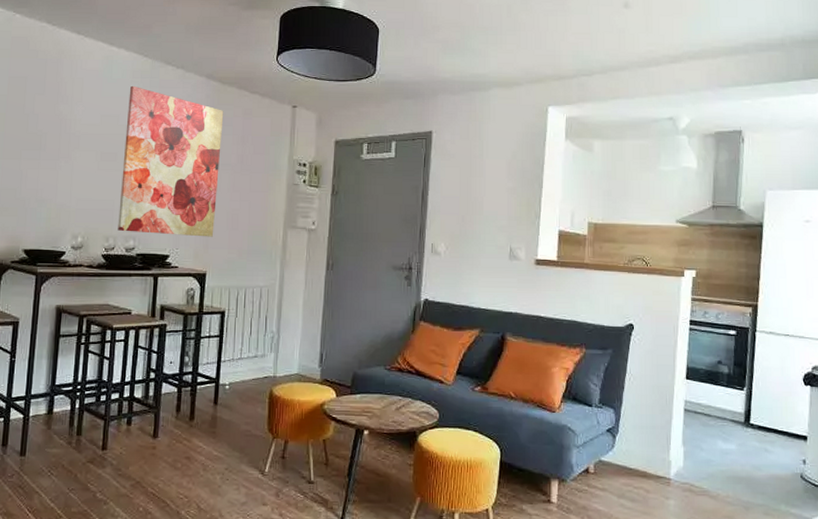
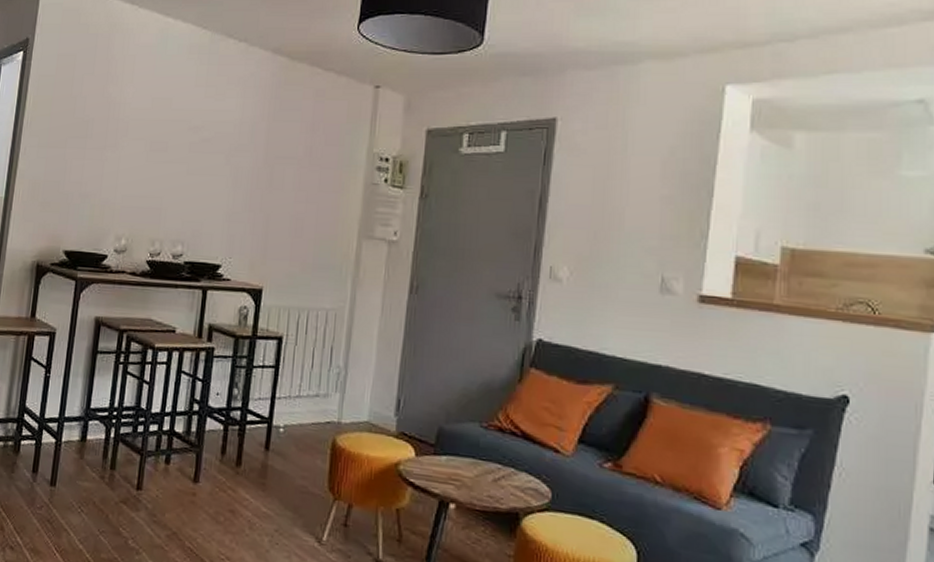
wall art: present [118,85,224,237] -> none [165,63,292,246]

